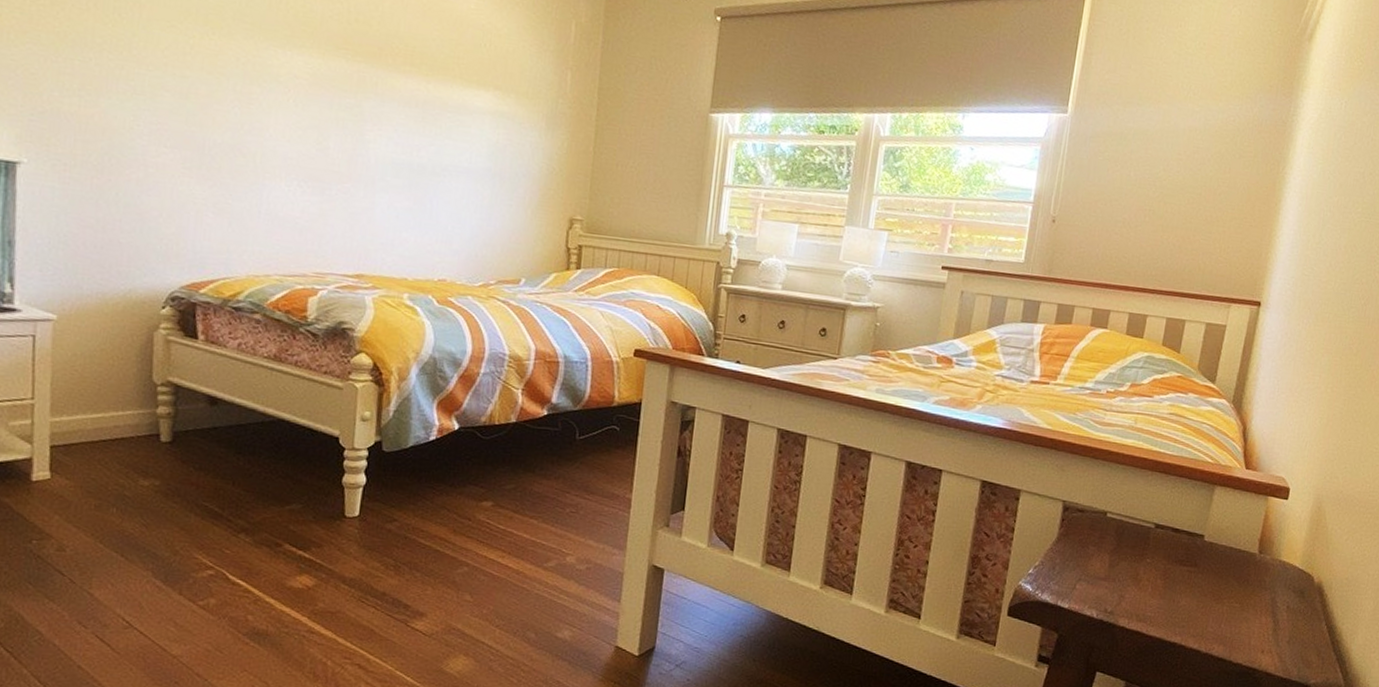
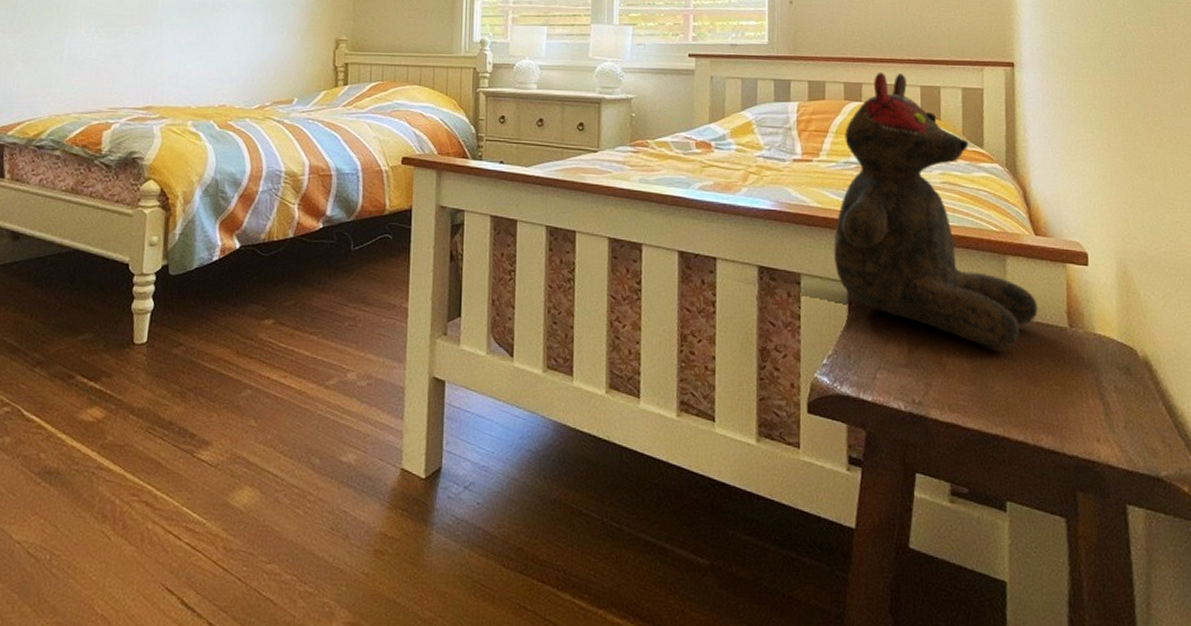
teddy bear: none [1054,300,1235,569] -> present [834,71,1038,348]

